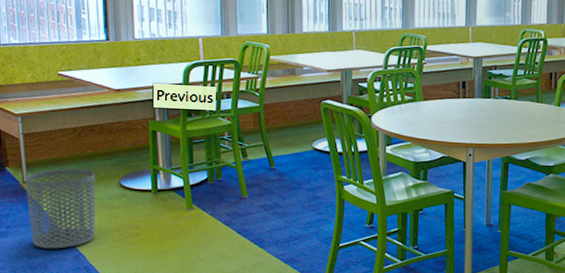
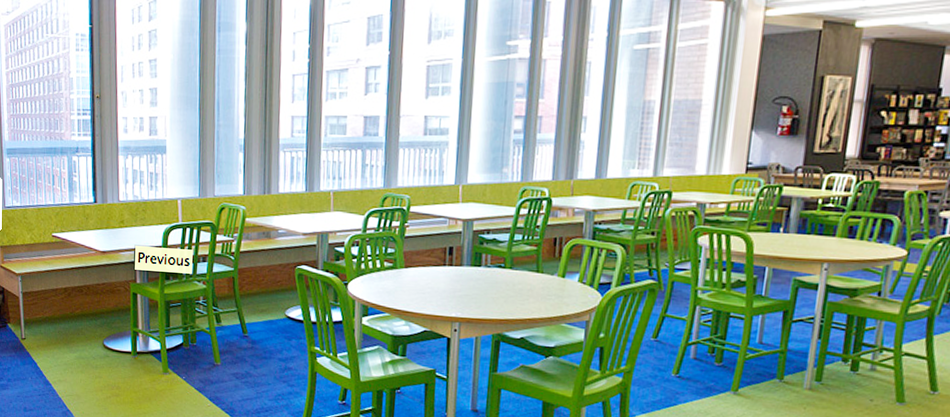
waste bin: present [26,168,95,249] -> none [24,327,82,404]

